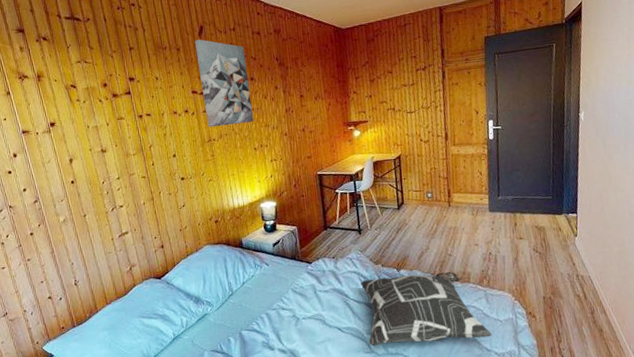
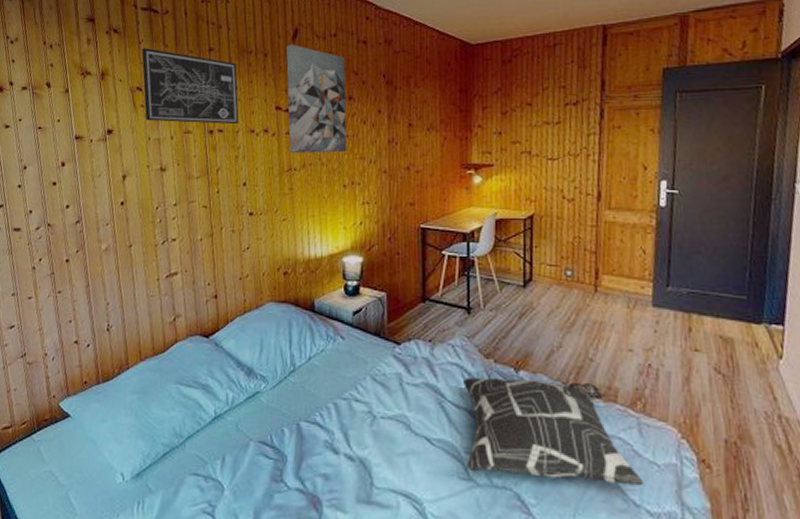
wall art: none [71,51,163,113] -> present [141,48,239,125]

